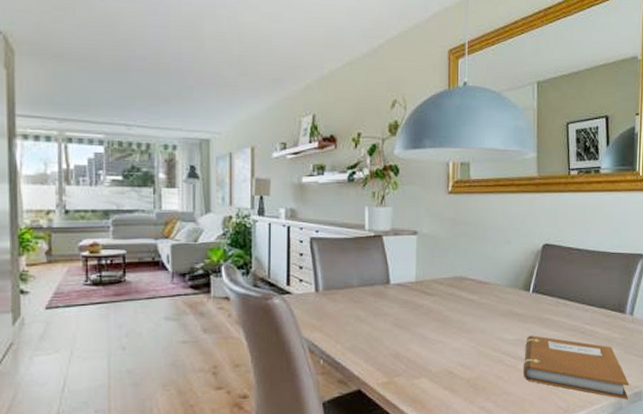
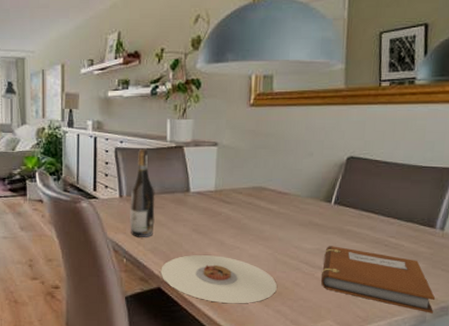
wine bottle: none [327,238,354,335] -> present [130,148,155,237]
plate: none [360,351,480,403] -> present [160,255,277,304]

